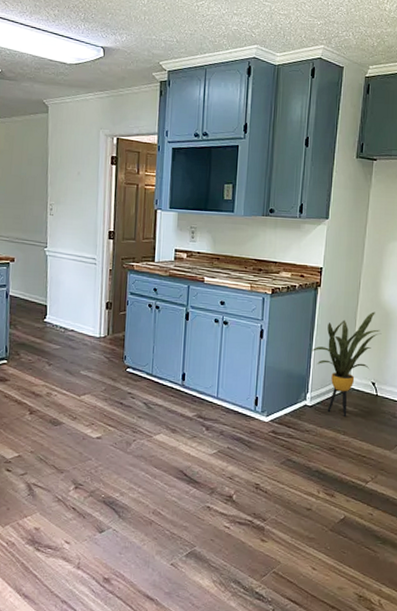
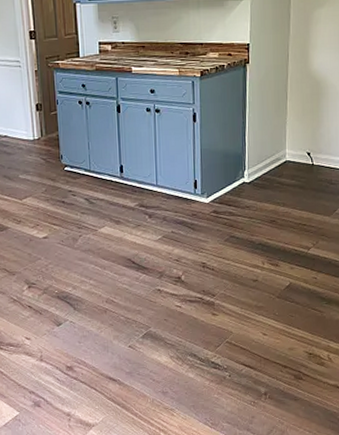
house plant: present [311,311,382,416] -> none [245,82,313,189]

